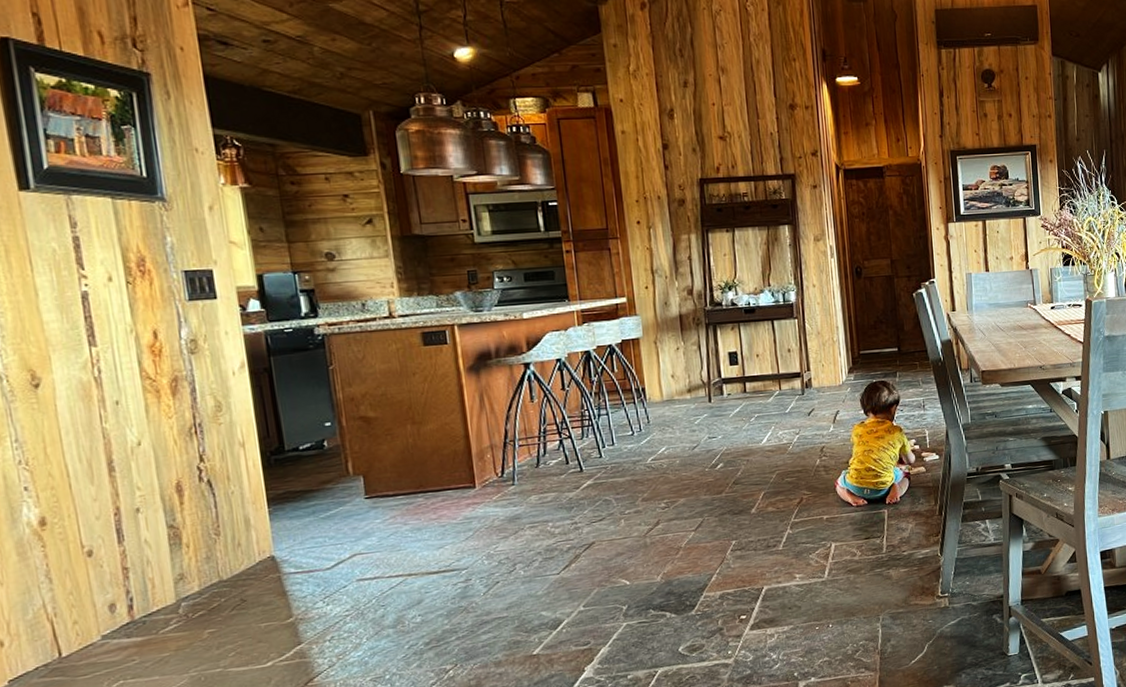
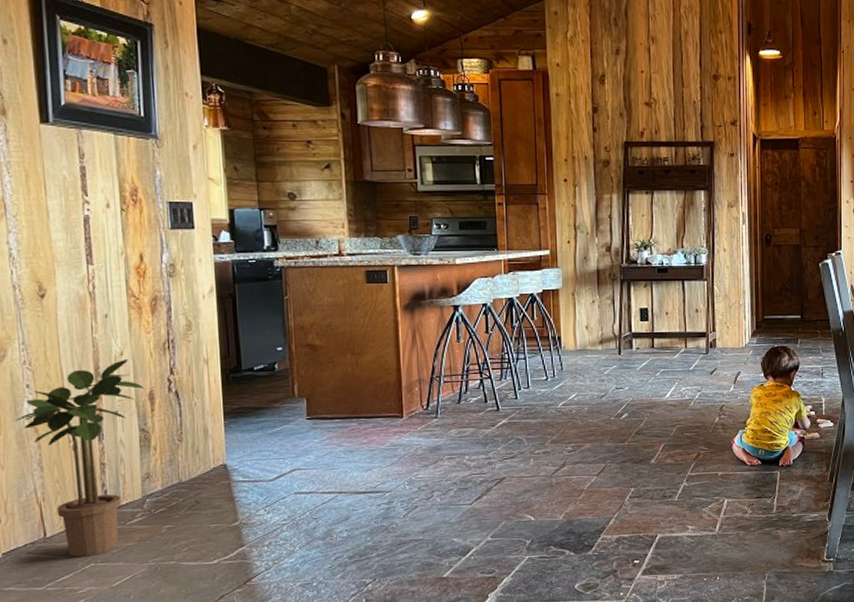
potted plant: none [13,449,170,676] -> present [15,360,145,557]

